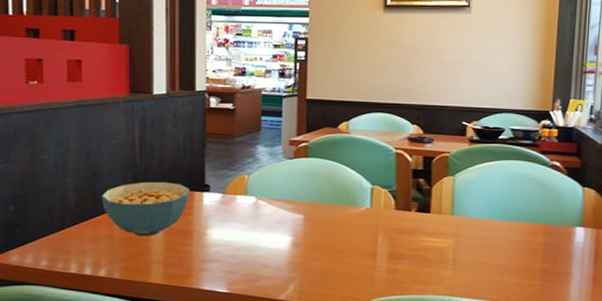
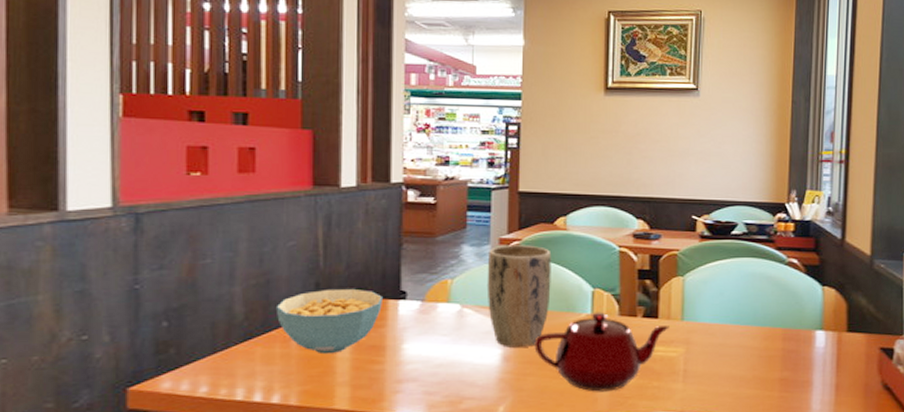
plant pot: none [278,146,335,235] -> present [486,245,552,348]
teapot: none [320,206,440,276] -> present [534,312,669,392]

